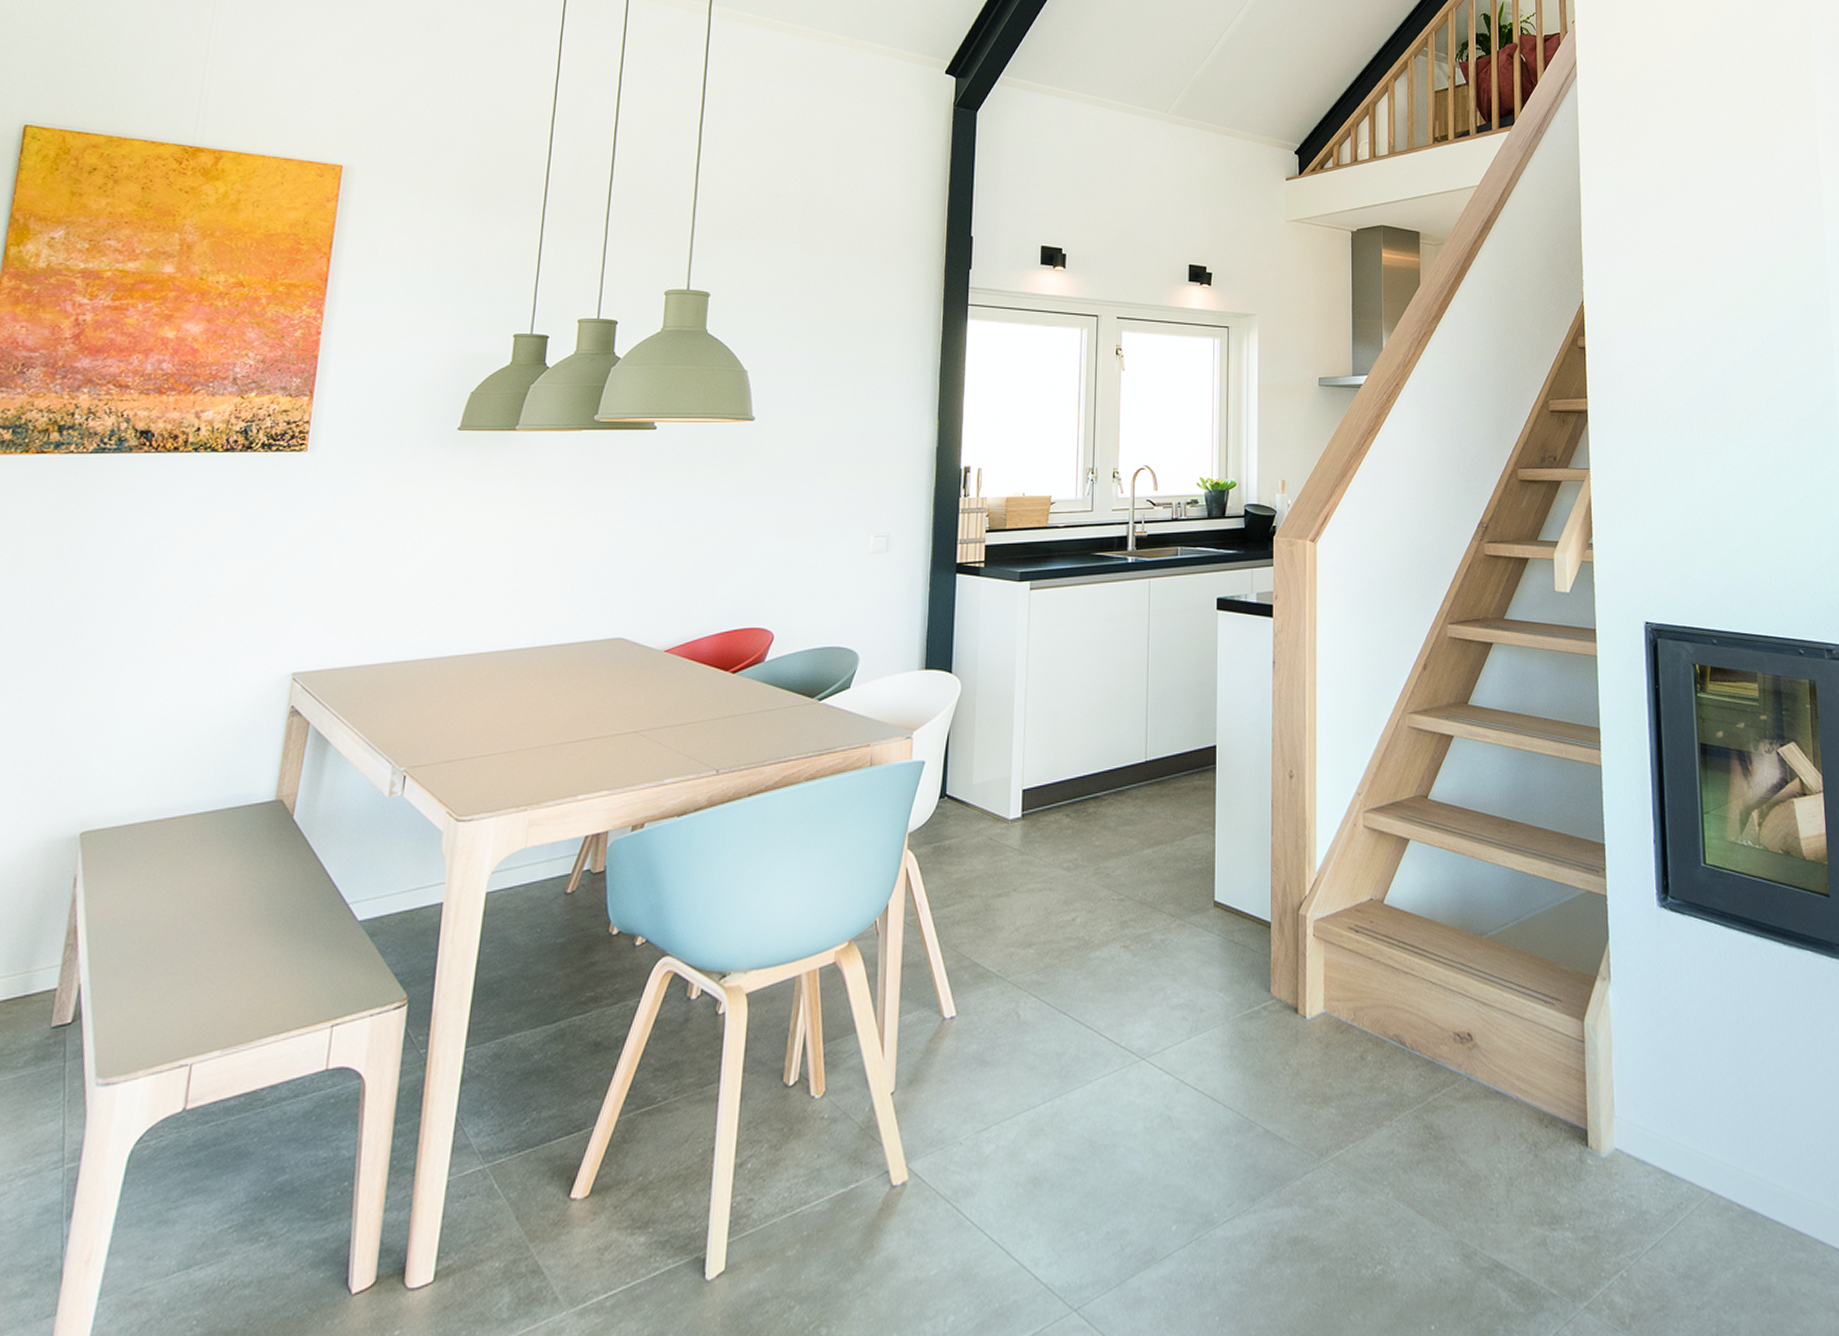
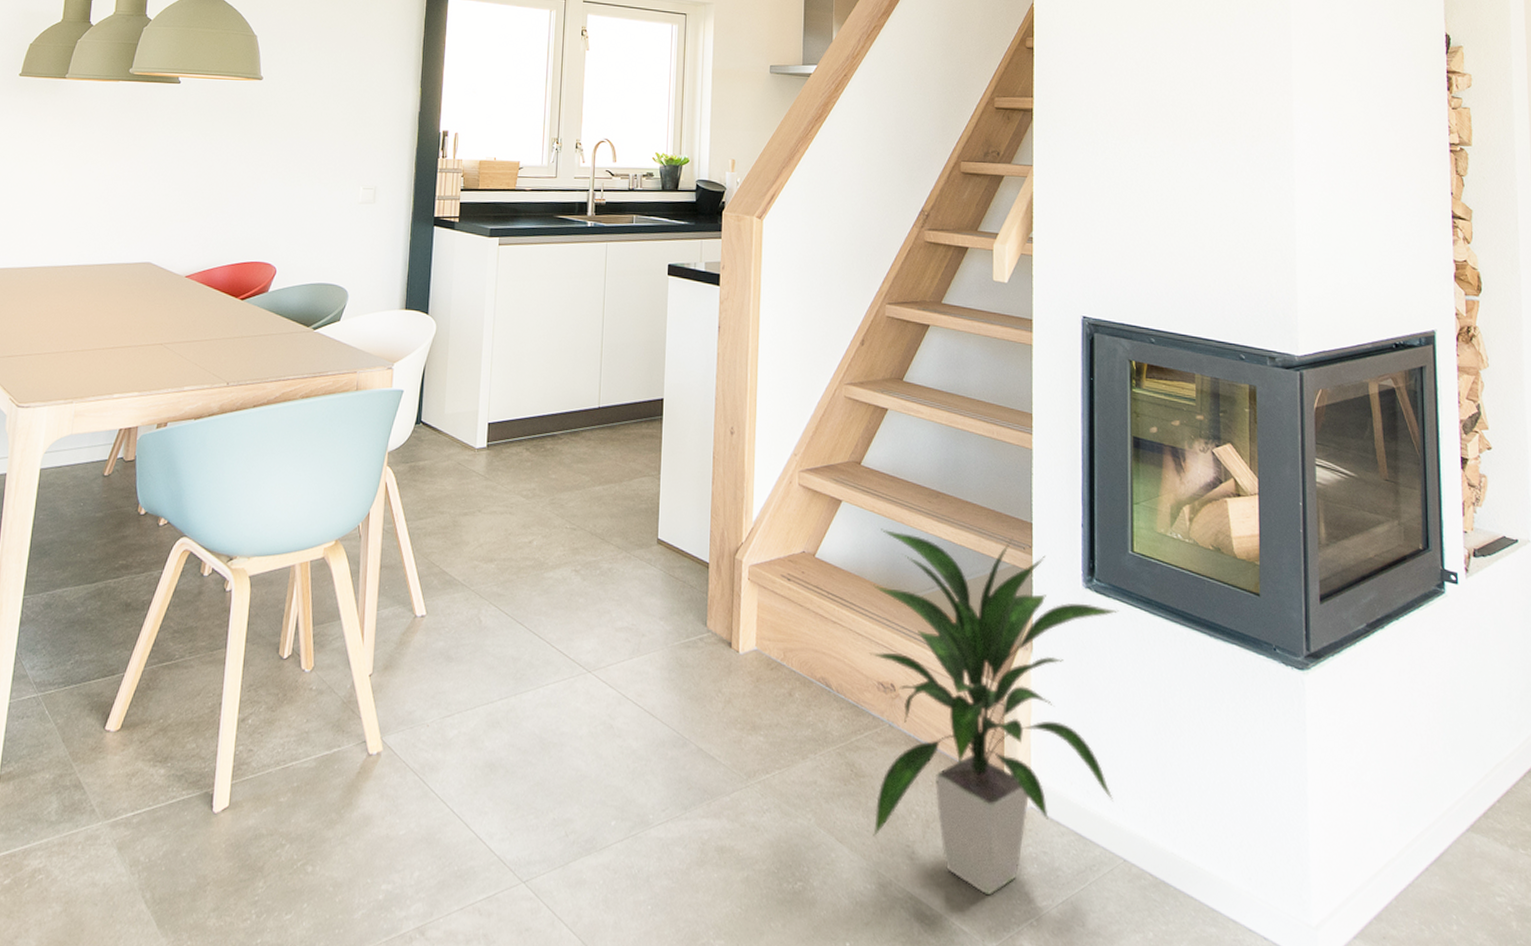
indoor plant: none [1444,860,1698,1250] -> present [869,528,1119,895]

